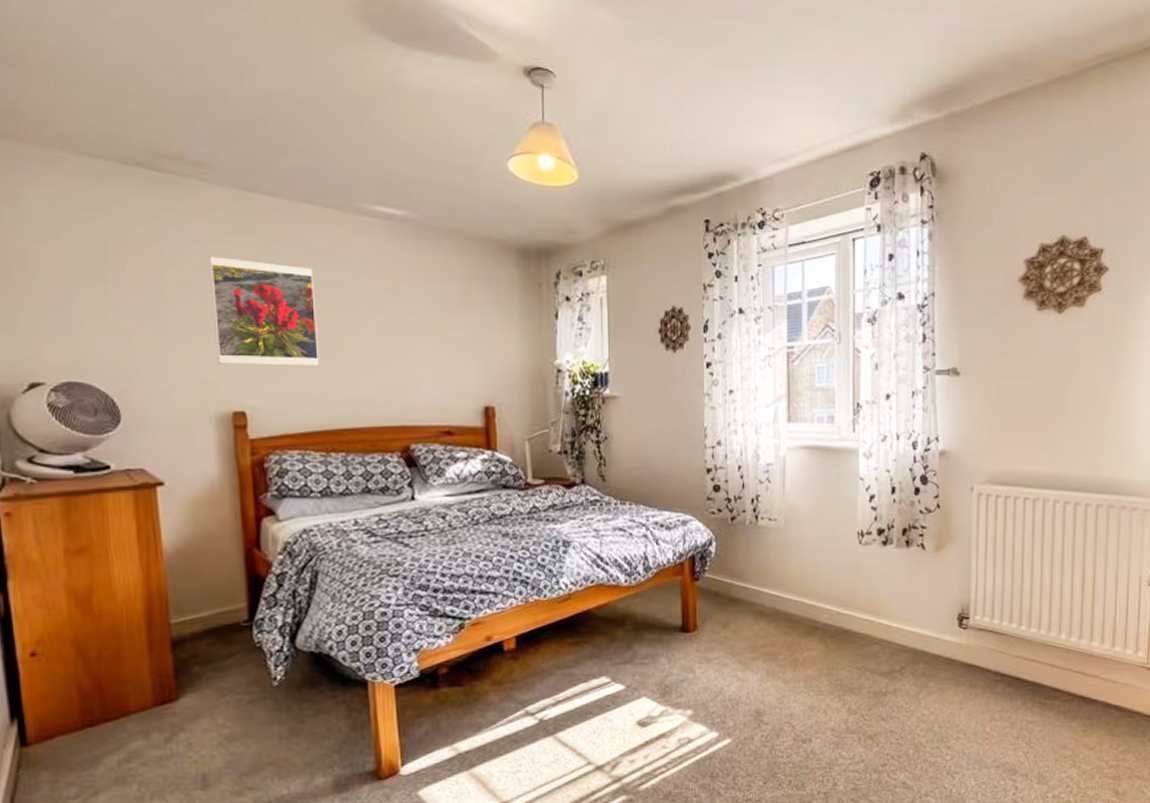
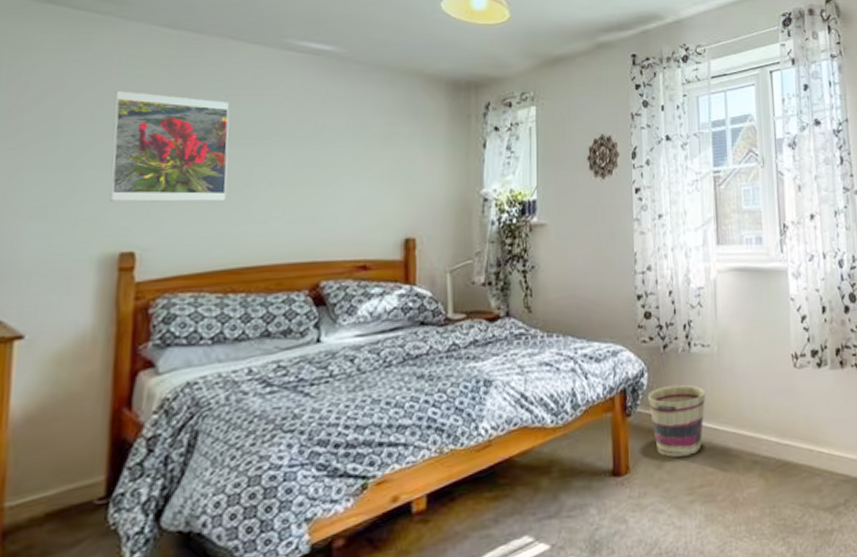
basket: none [716,554,772,619] -> present [648,384,706,457]

